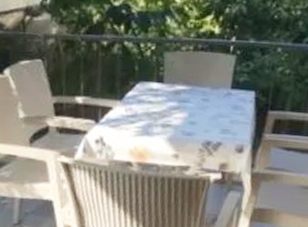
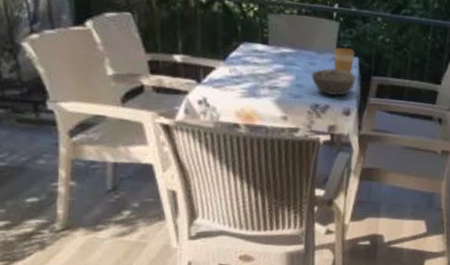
bowl: none [204,103,250,133] -> present [311,68,355,96]
coffee cup: none [227,82,251,108] -> present [333,47,355,73]

